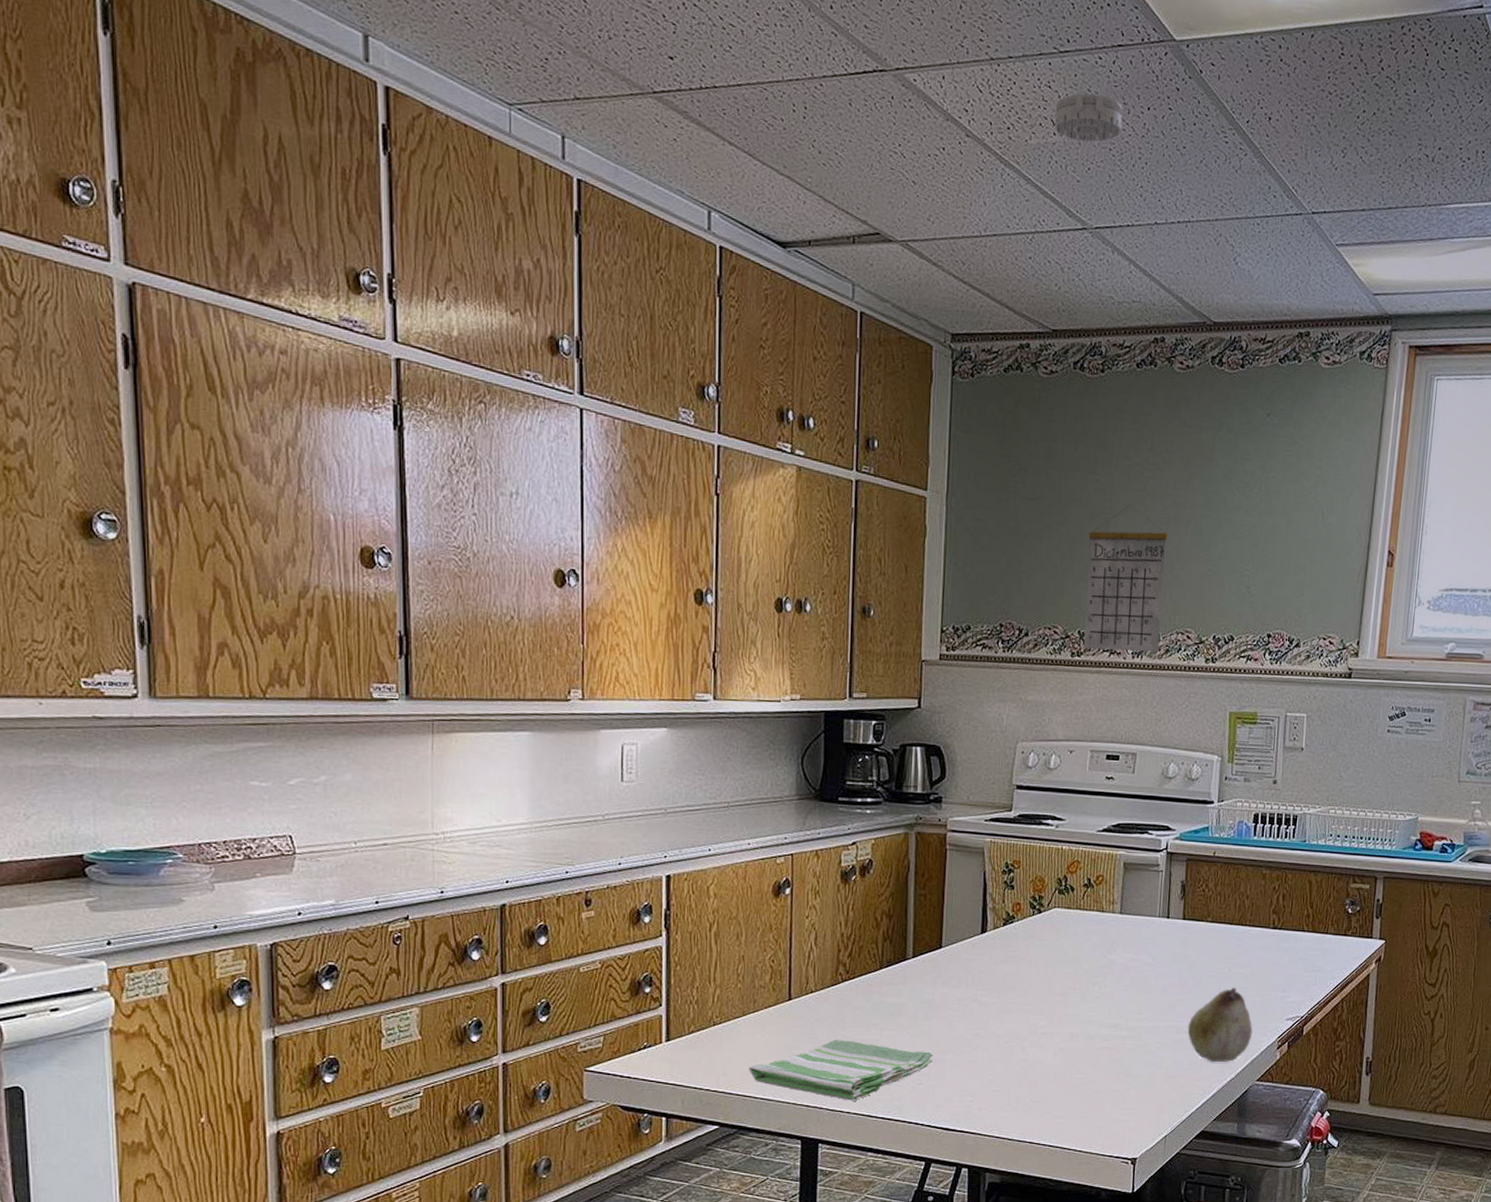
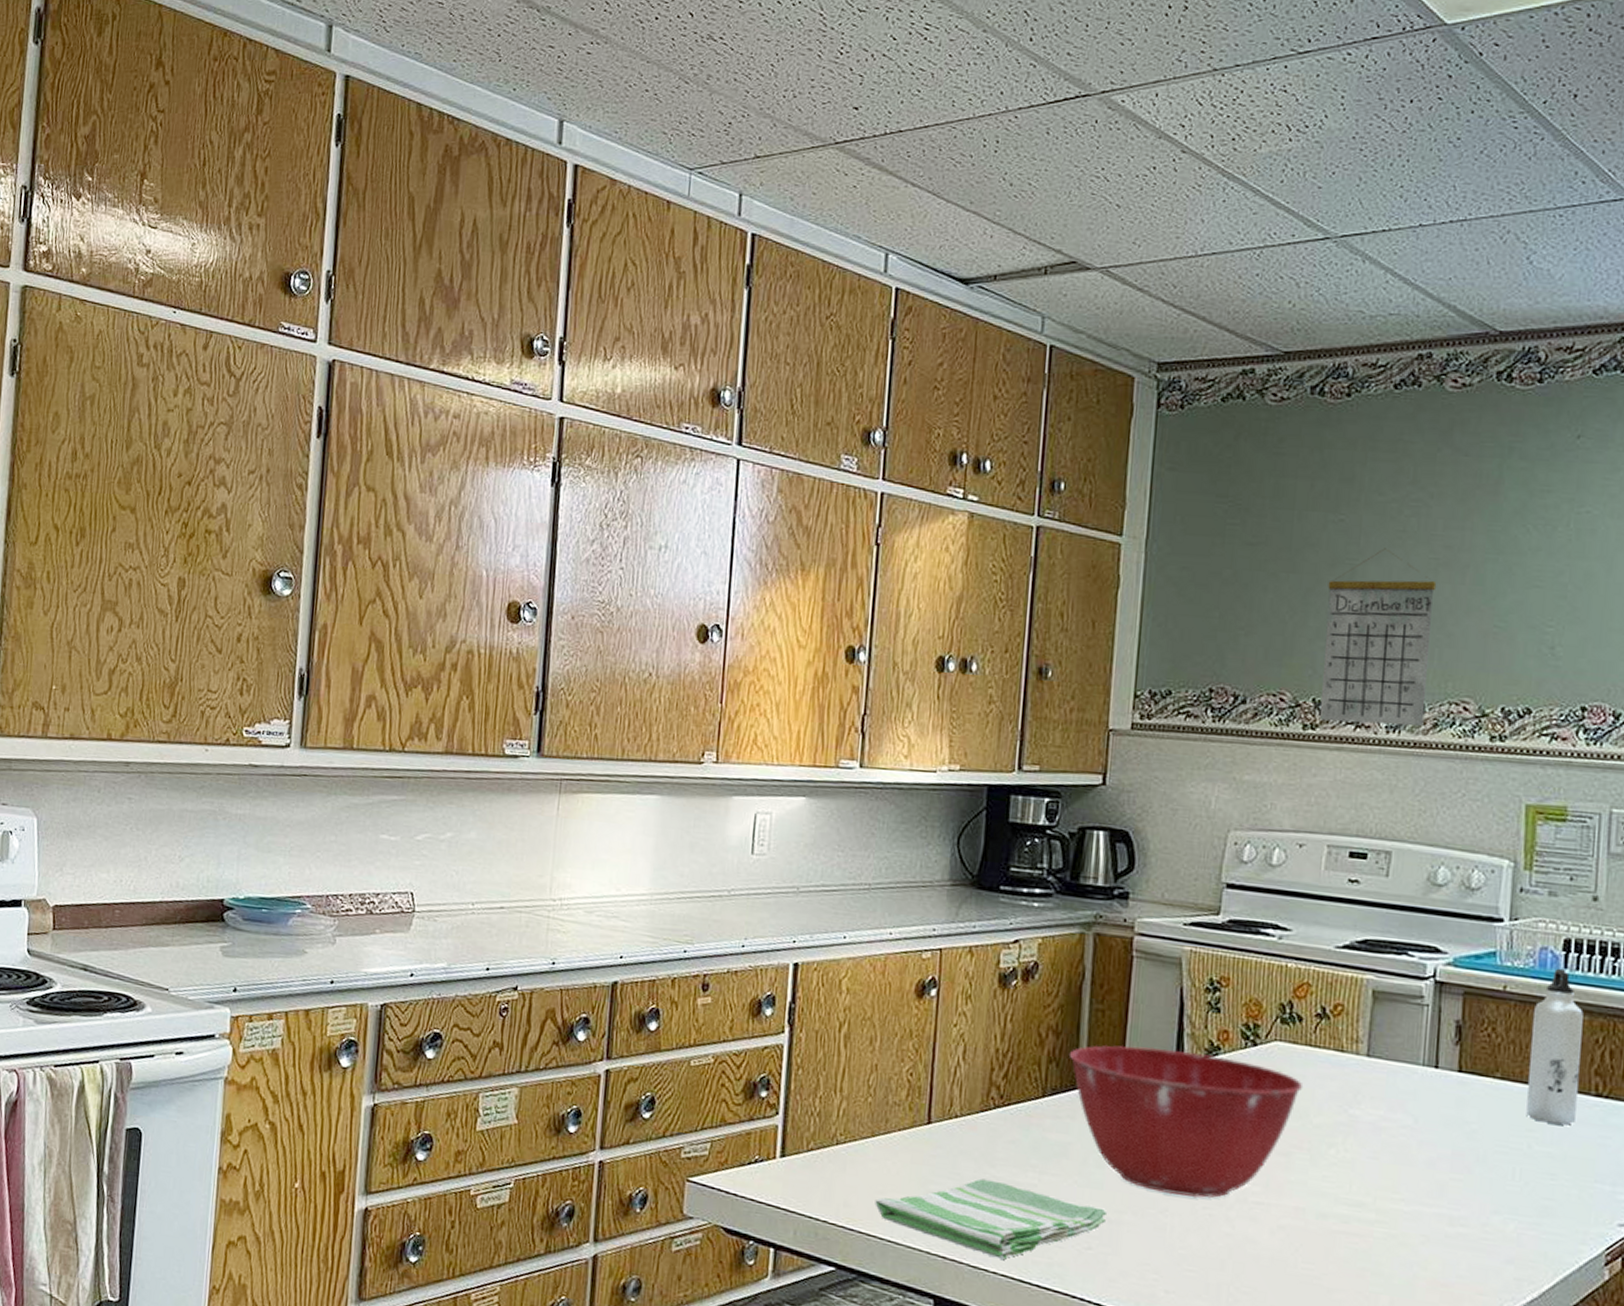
mixing bowl: none [899,921,1076,1035] -> present [1068,1045,1304,1199]
smoke detector: present [1055,92,1123,143] -> none [1291,91,1378,144]
fruit: present [1187,987,1253,1062] -> none [1465,1171,1566,1275]
water bottle: none [1228,836,1266,952] -> present [1526,968,1584,1125]

